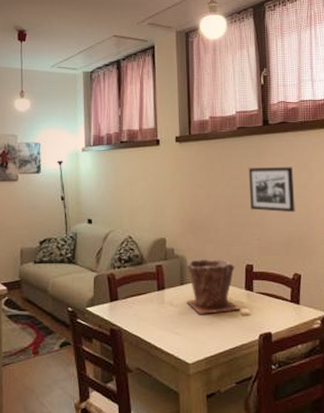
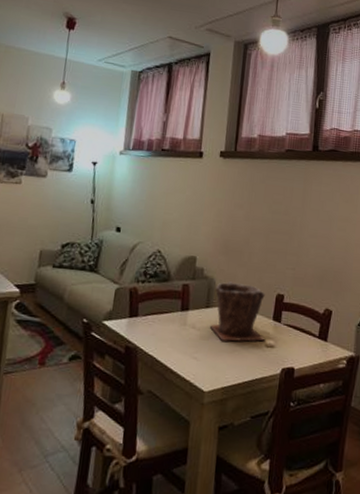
picture frame: present [248,166,295,213] -> none [289,193,337,246]

